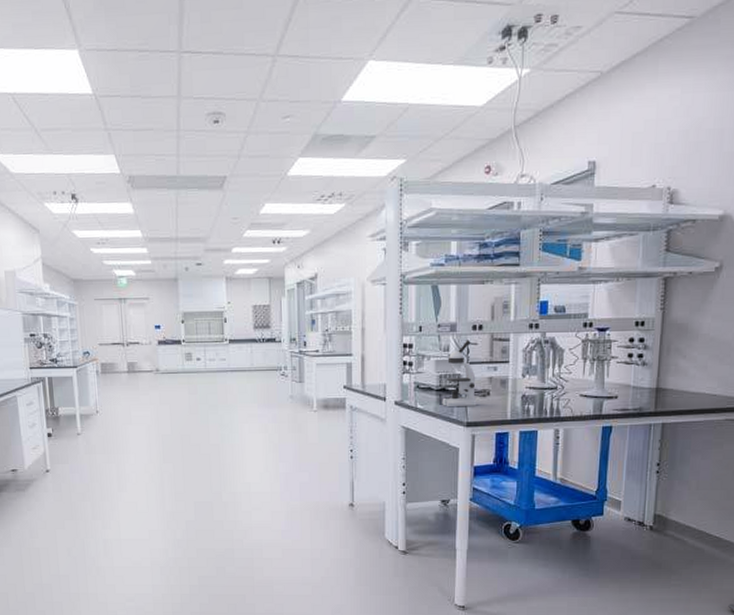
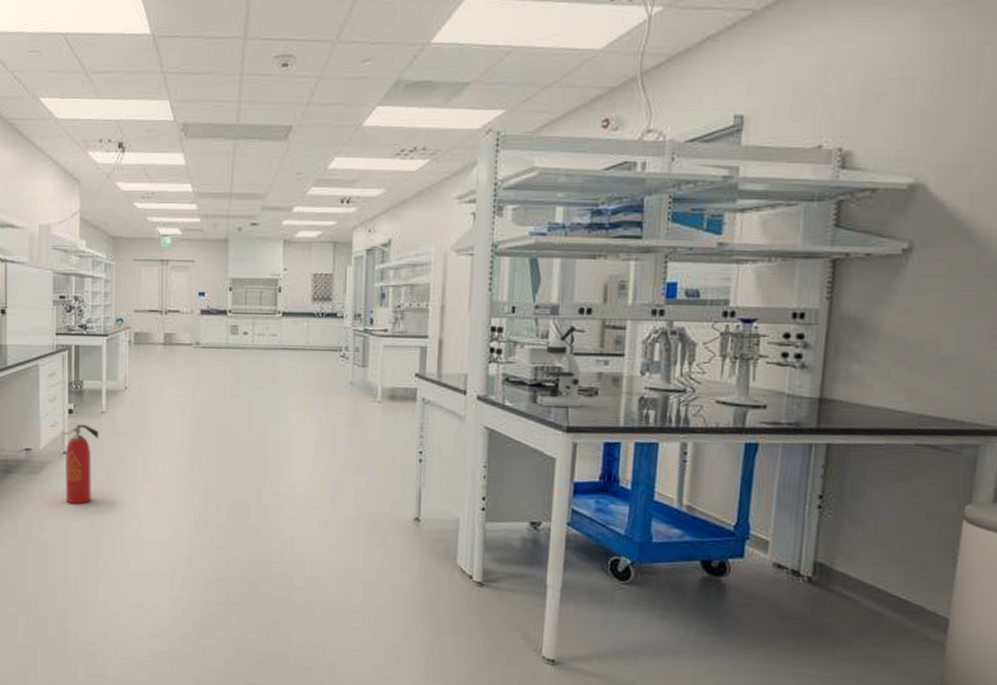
fire extinguisher: none [43,445,76,515] -> present [62,424,98,505]

